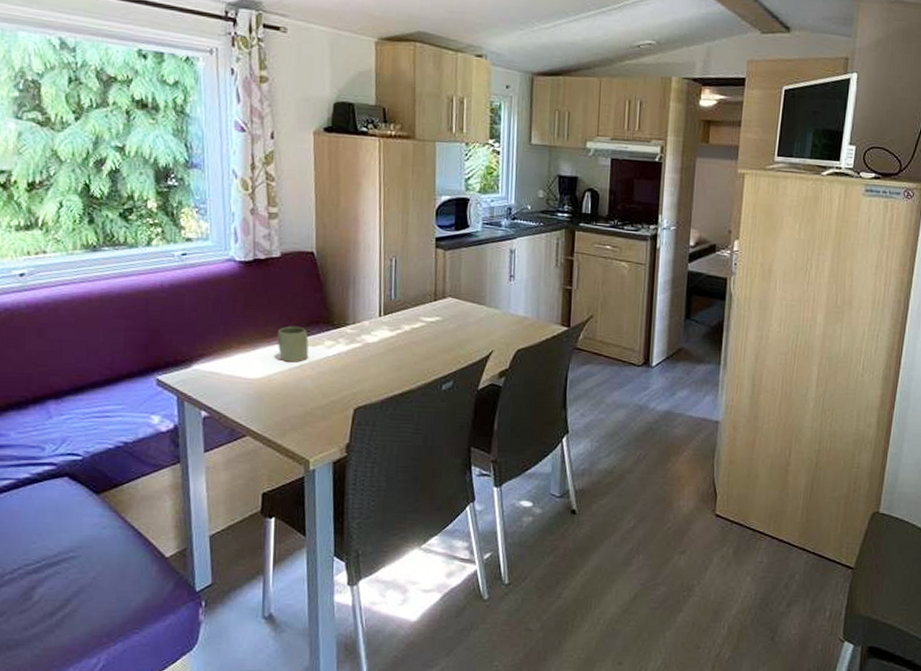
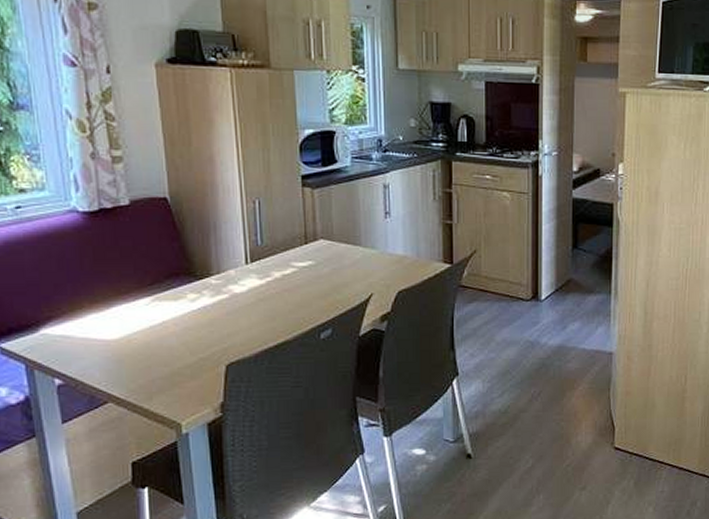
mug: present [277,326,309,362] -> none [133,280,170,319]

